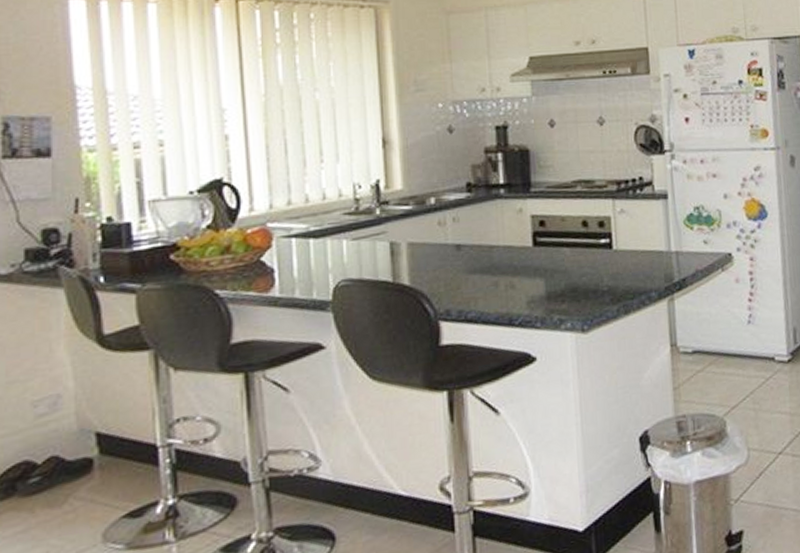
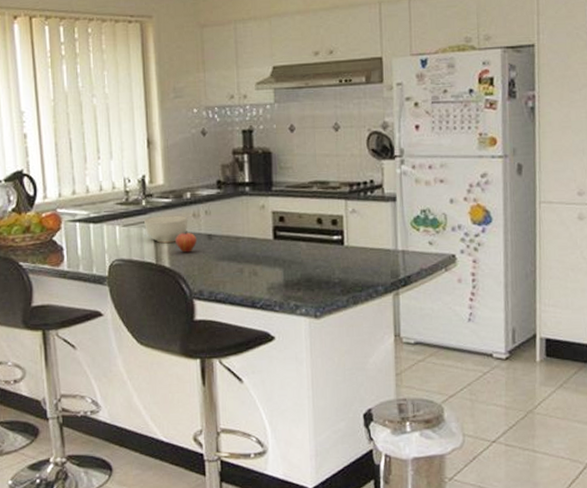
bowl: none [378,224,432,258] -> present [144,215,188,243]
fruit: none [417,240,444,268] -> present [175,229,197,253]

